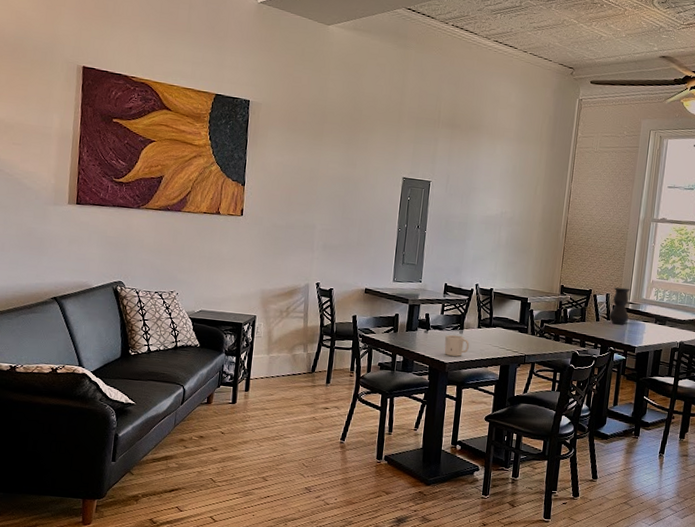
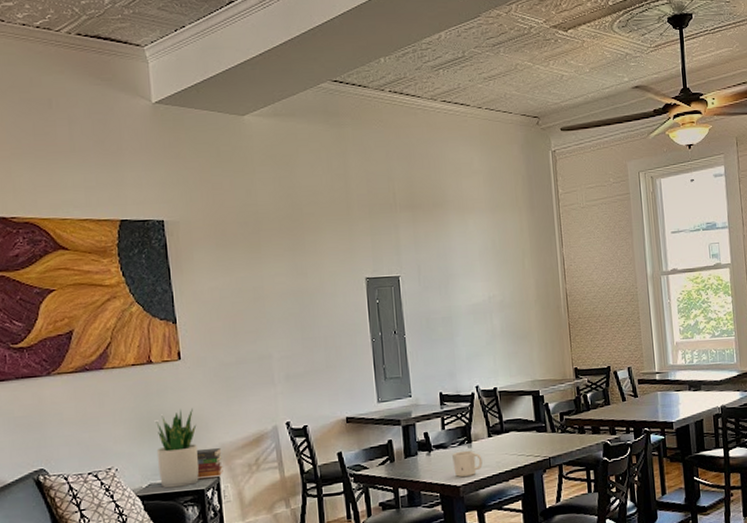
planter: none [209,256,246,318] -> present [156,409,200,489]
books: none [239,290,262,315] -> present [196,448,223,478]
vase: present [608,287,630,326] -> none [635,356,659,402]

